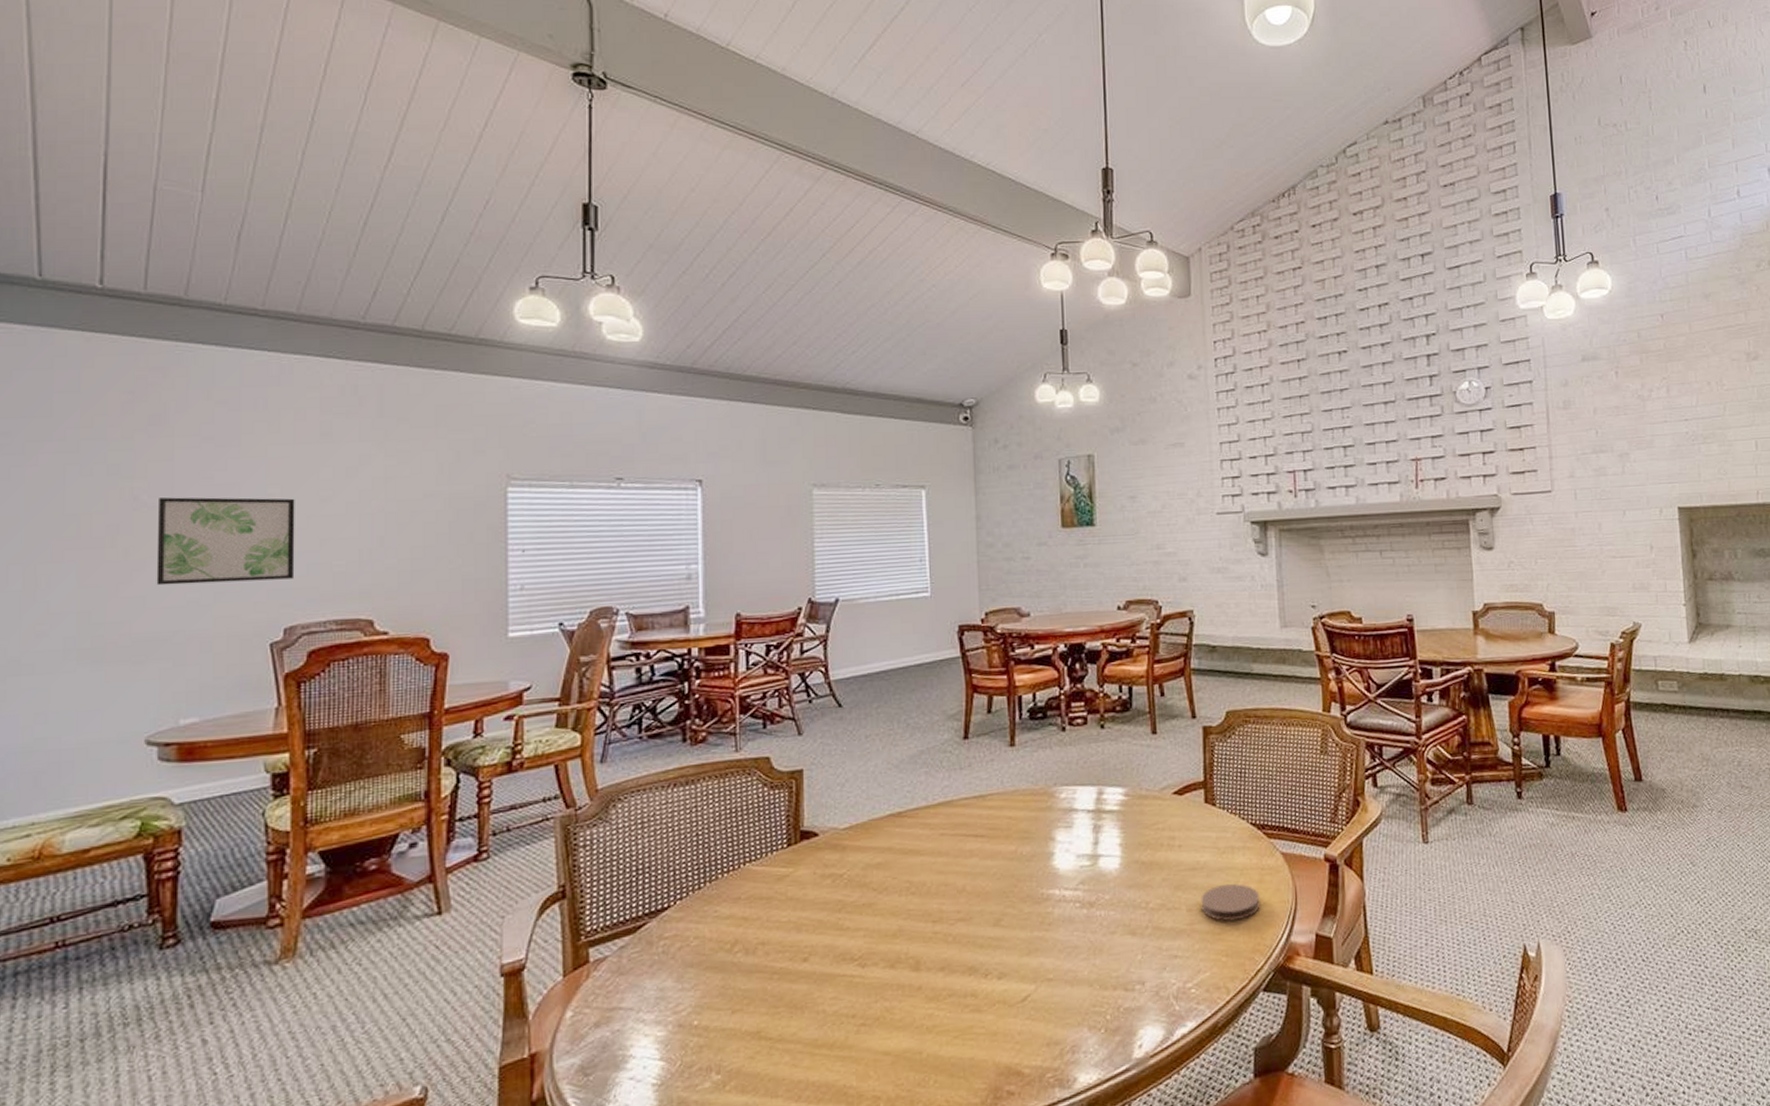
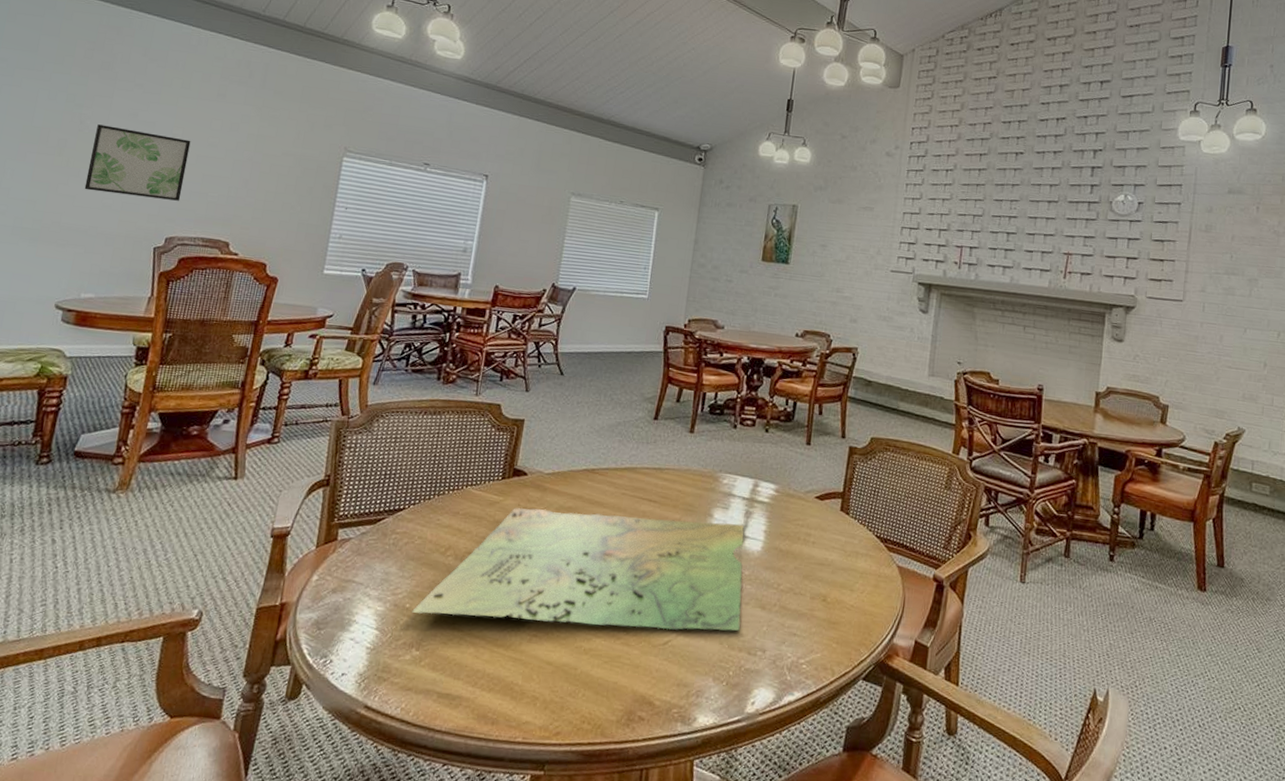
board game: none [702,841,1110,1030] -> present [412,507,744,631]
coaster: present [1201,883,1260,921] -> none [822,582,874,615]

